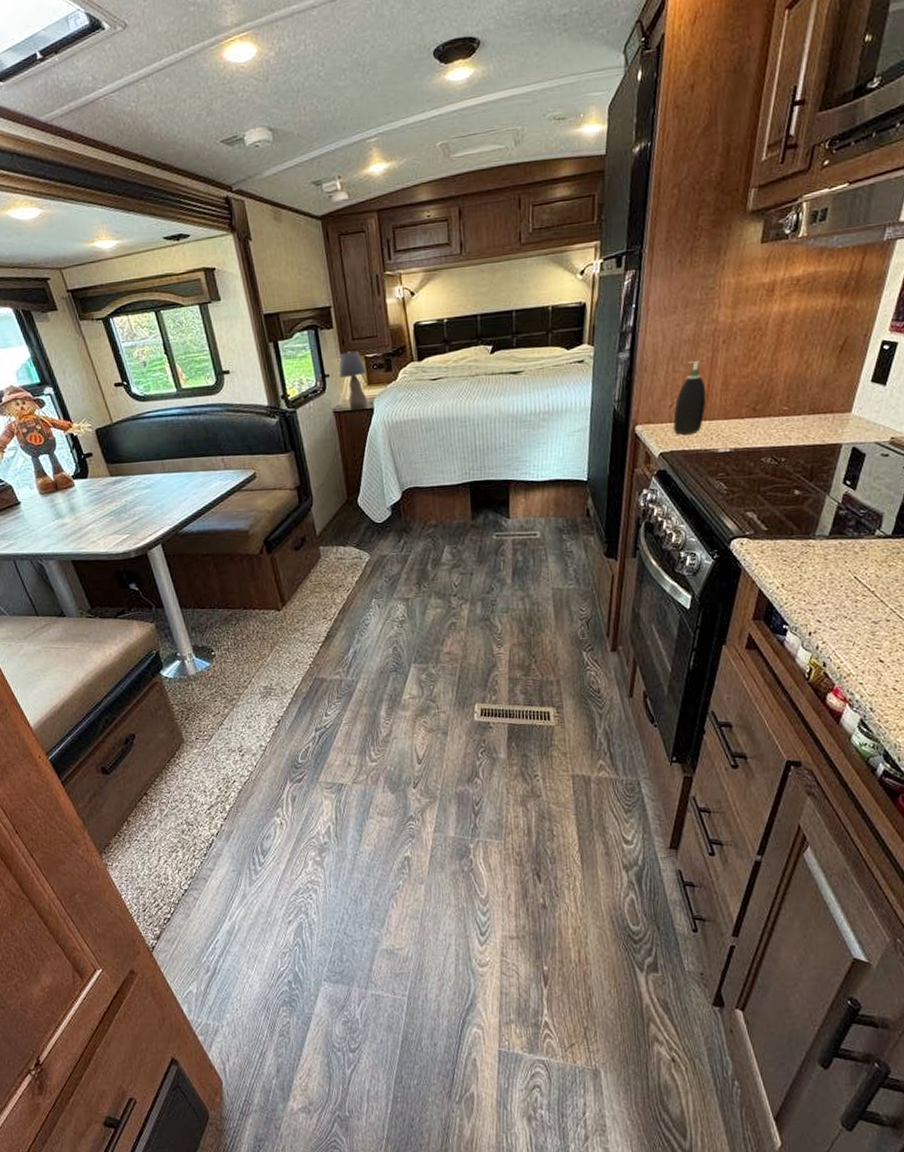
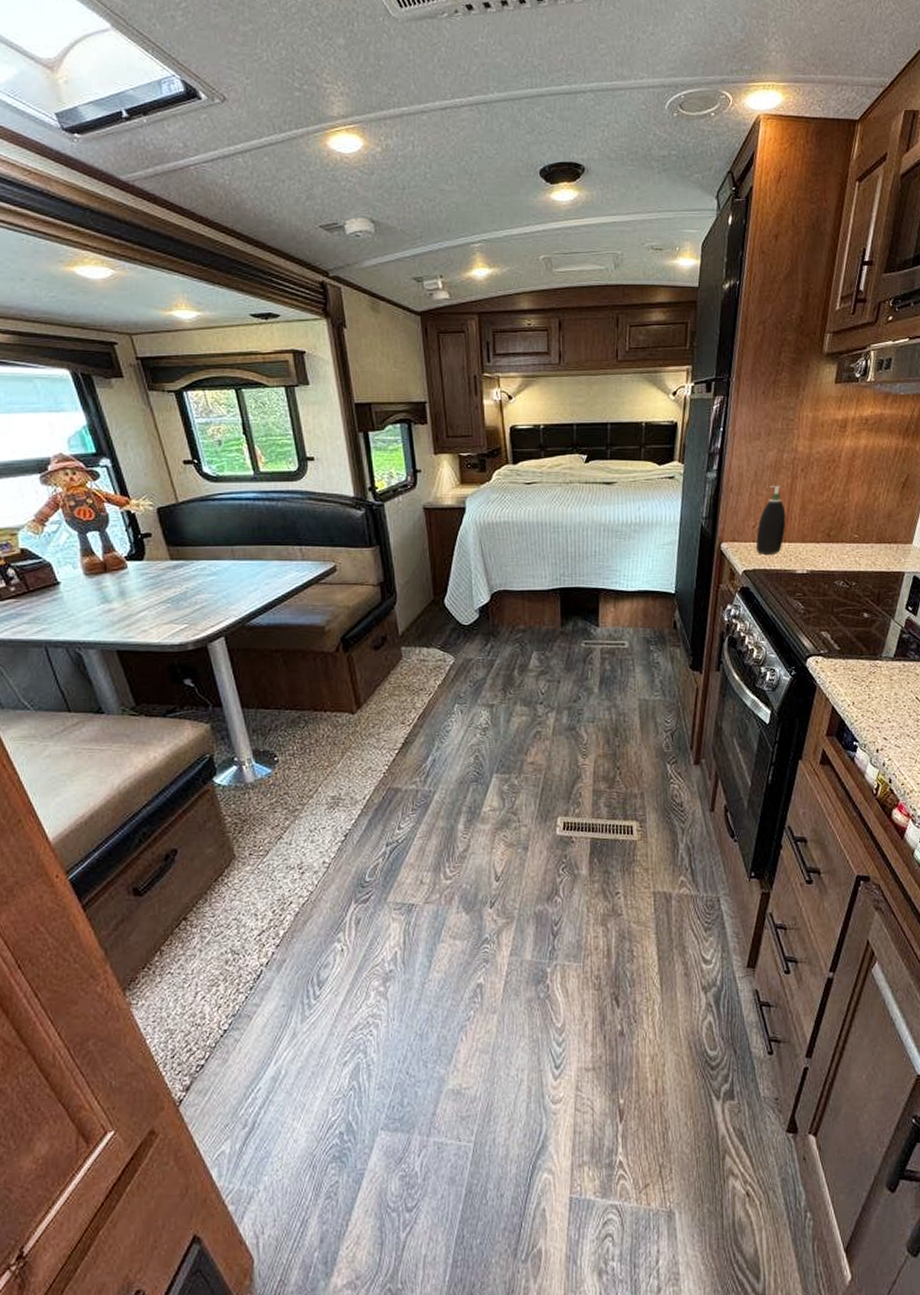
table lamp: present [339,350,368,411] -> none [431,448,460,509]

